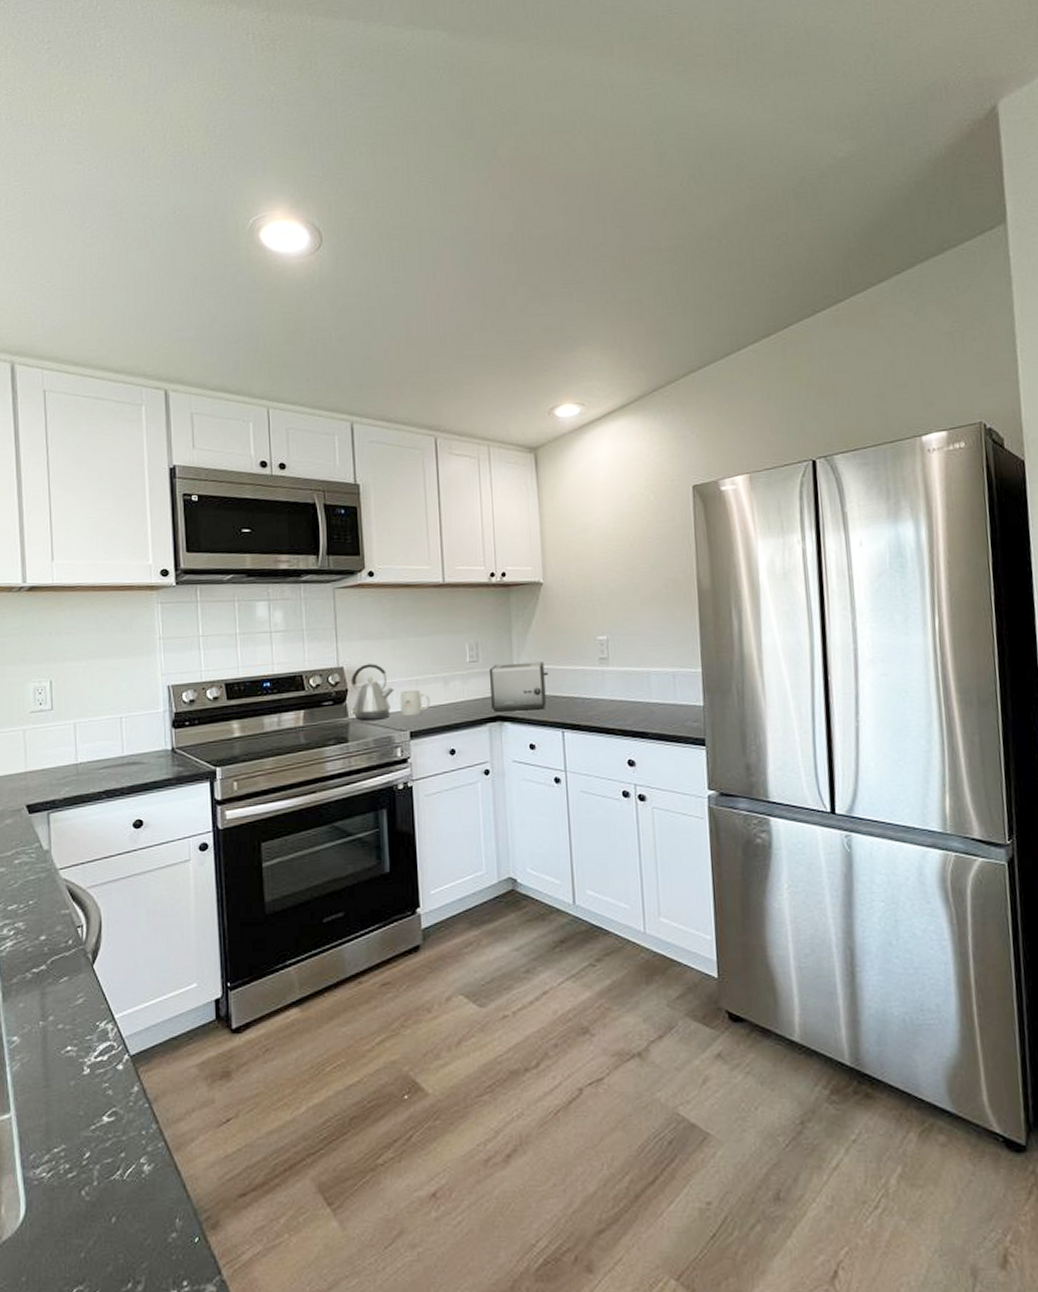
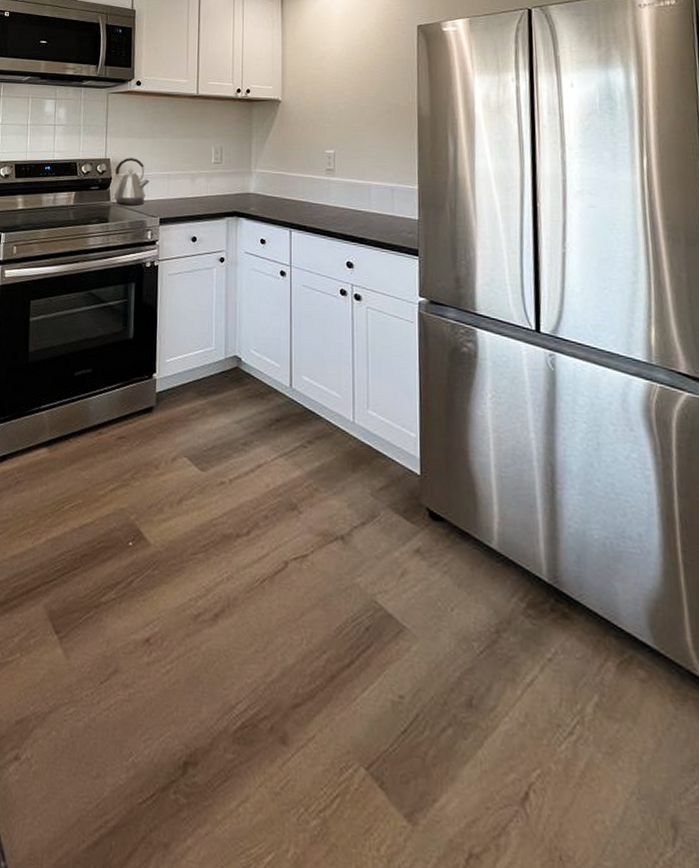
mug: present [399,689,430,717] -> none [153,182,178,206]
toaster: present [488,662,549,712] -> none [229,167,282,210]

